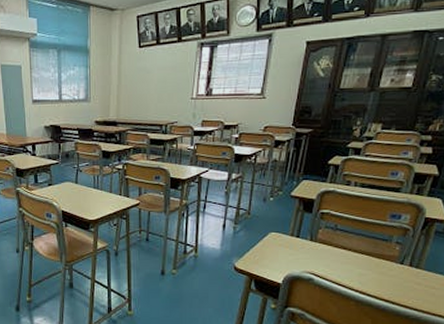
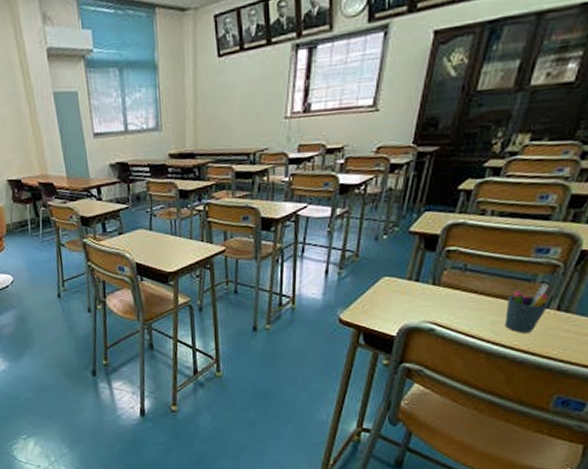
pen holder: none [369,243,404,284] -> present [504,283,550,333]

